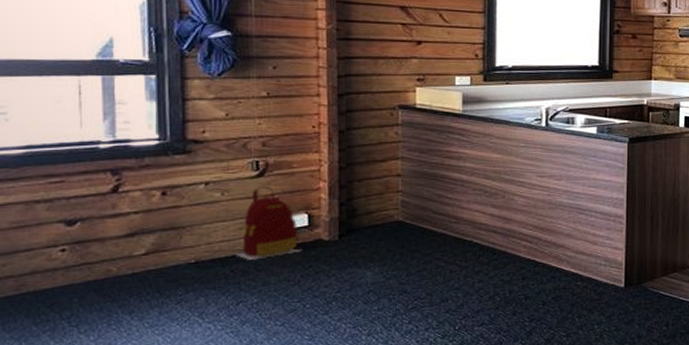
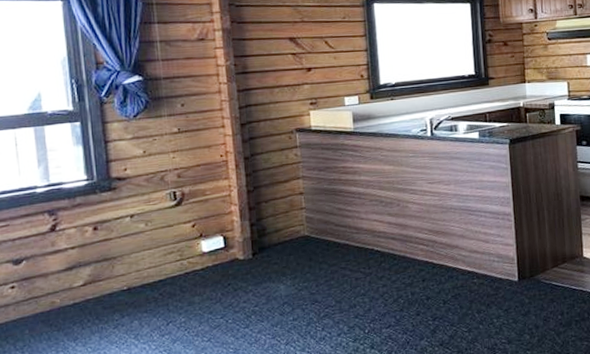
backpack: present [236,186,303,260] -> none [162,213,221,283]

